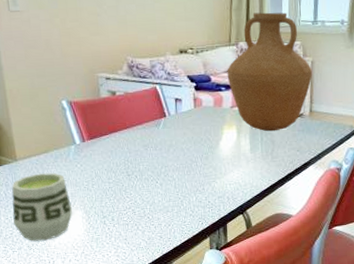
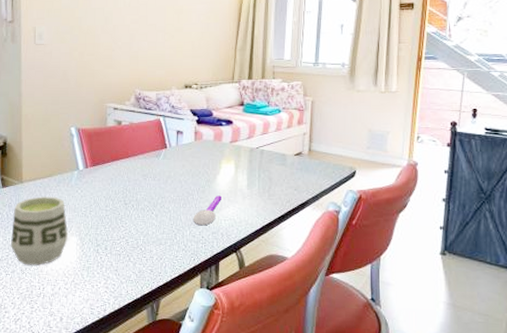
spoon: none [198,161,225,191] -> present [193,195,221,226]
vase: present [227,12,313,132] -> none [228,53,313,169]

